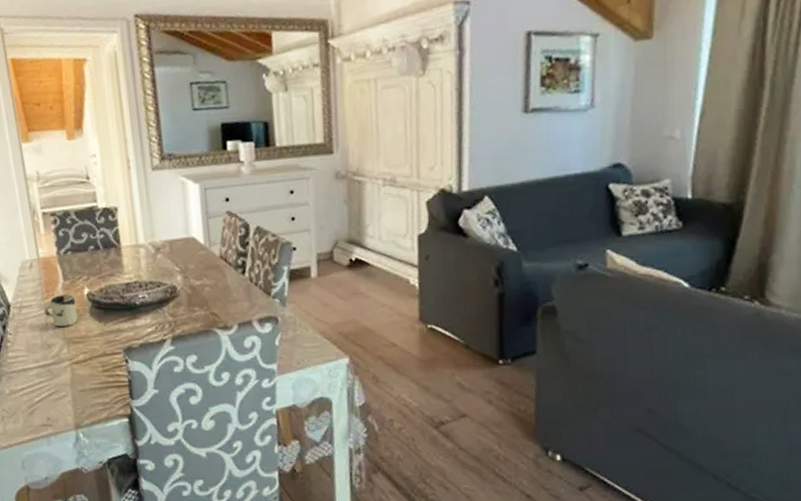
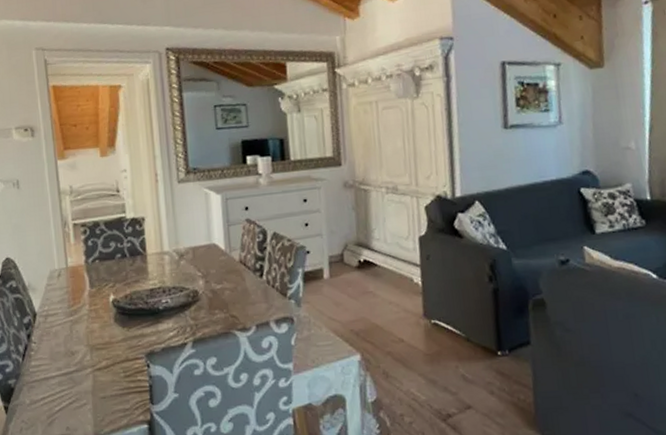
cup: present [43,294,78,328] -> none [69,301,102,335]

